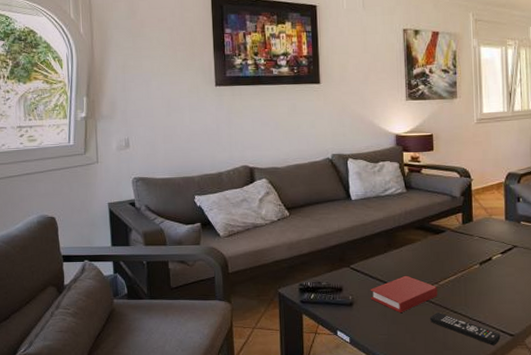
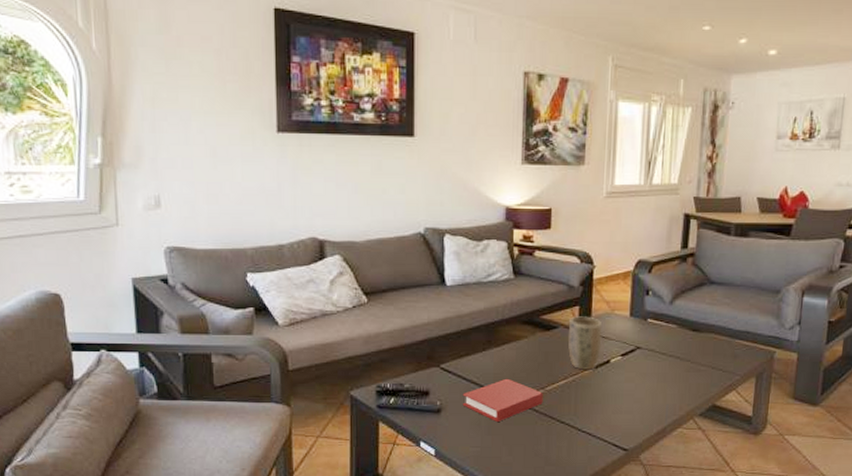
remote control: present [429,312,501,345] -> none [531,421,612,461]
plant pot: none [455,221,484,267] -> present [568,316,603,370]

